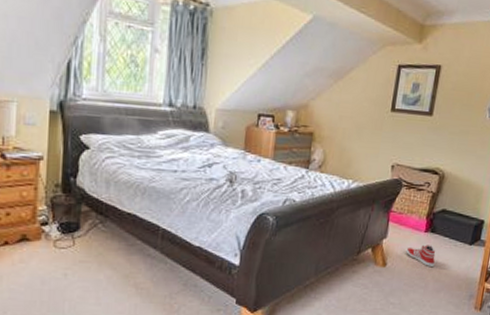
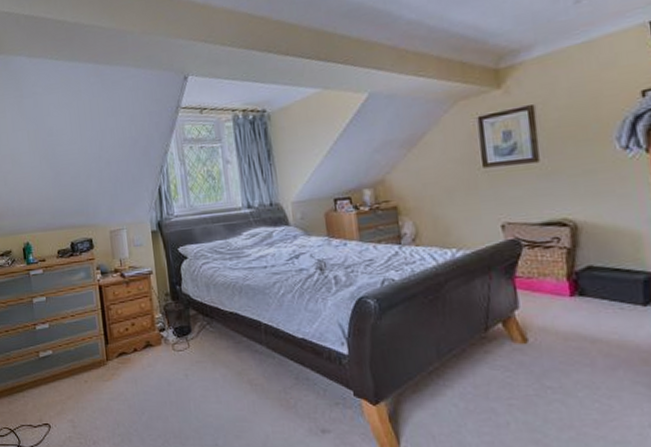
sneaker: present [406,244,436,268] -> none [550,311,597,340]

